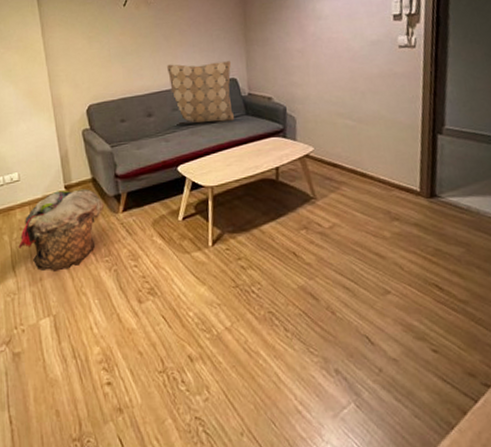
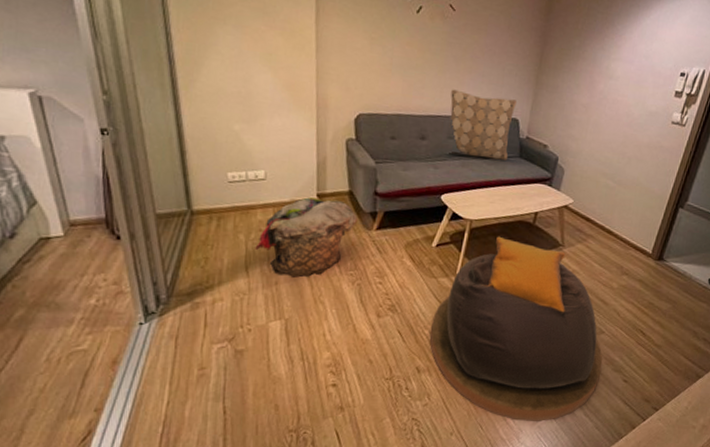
beanbag: none [194,199,401,413] -> present [429,236,603,421]

